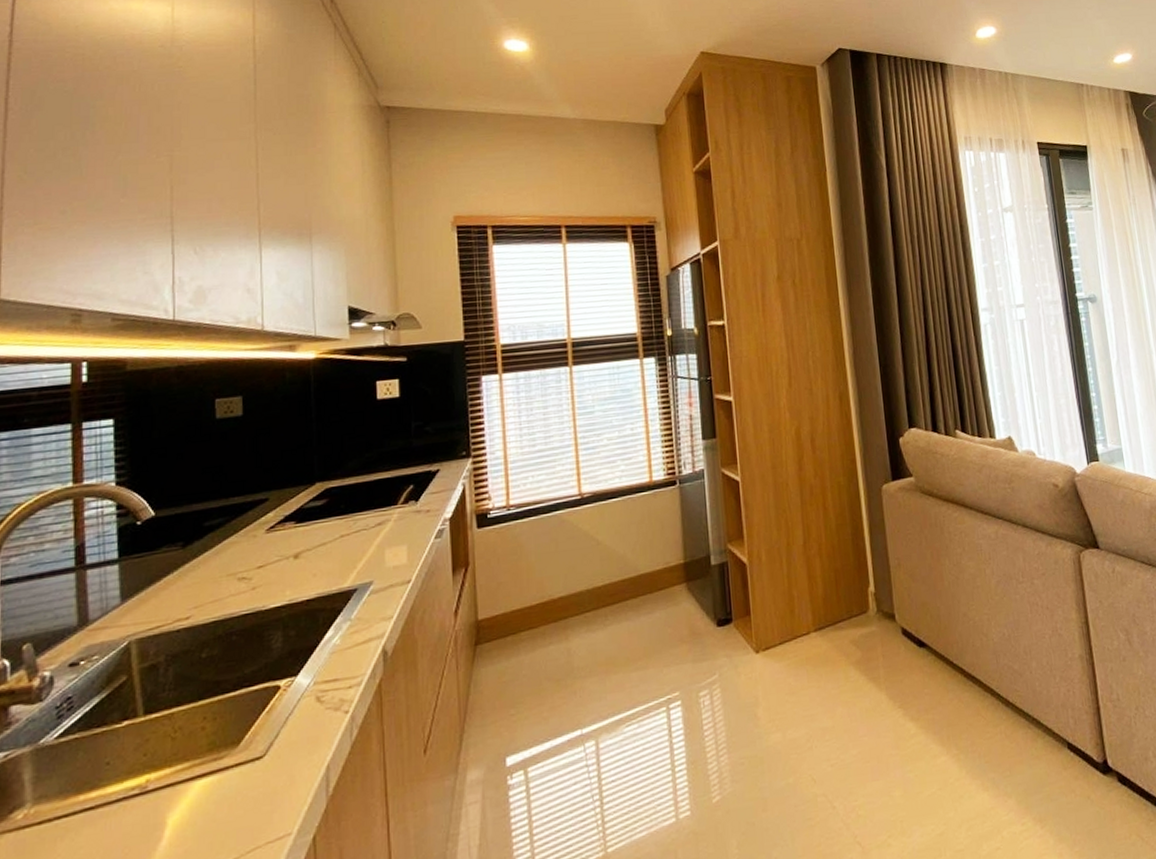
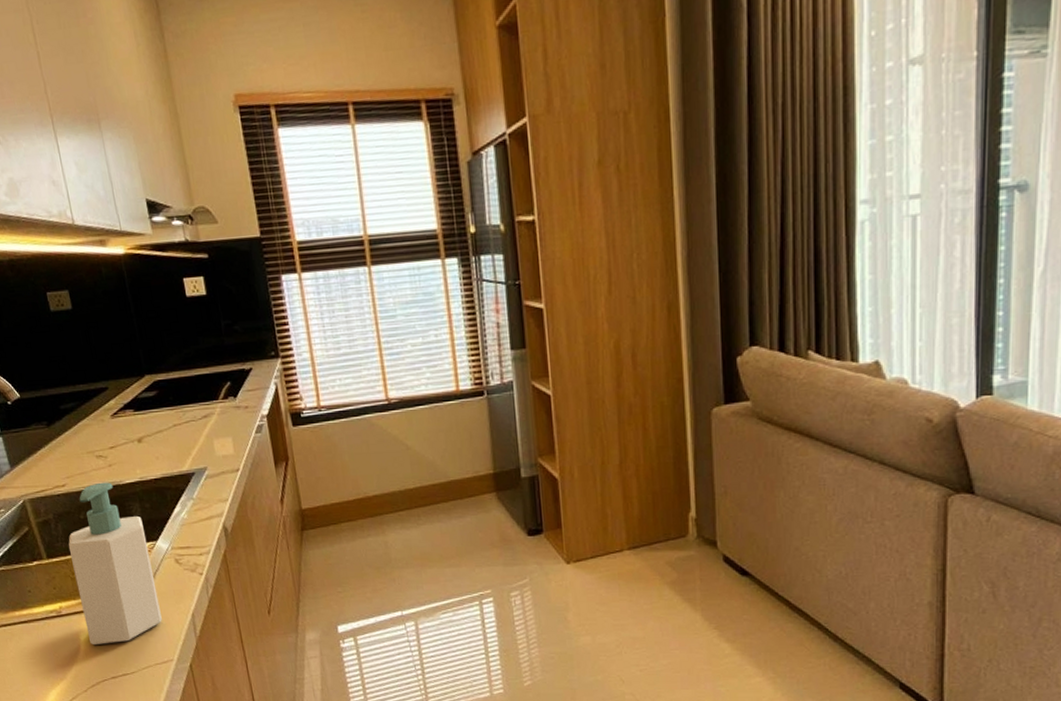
soap bottle: none [177,608,286,829] -> present [68,482,162,646]

